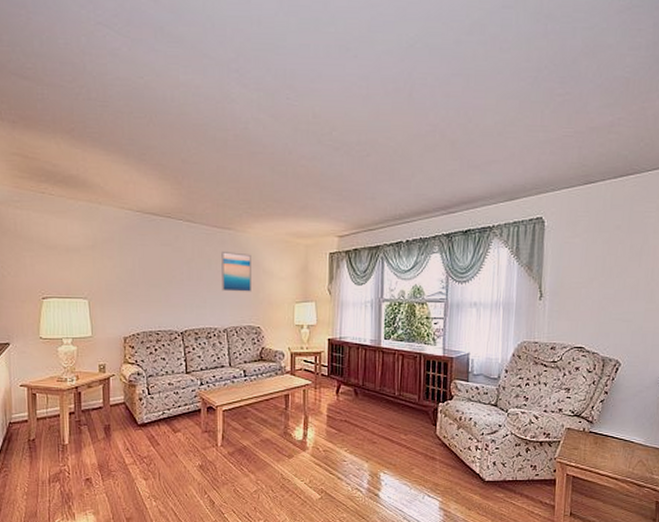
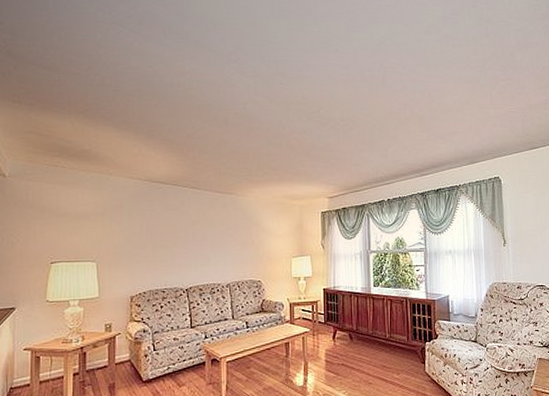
wall art: present [221,252,251,292] -> none [224,214,252,250]

